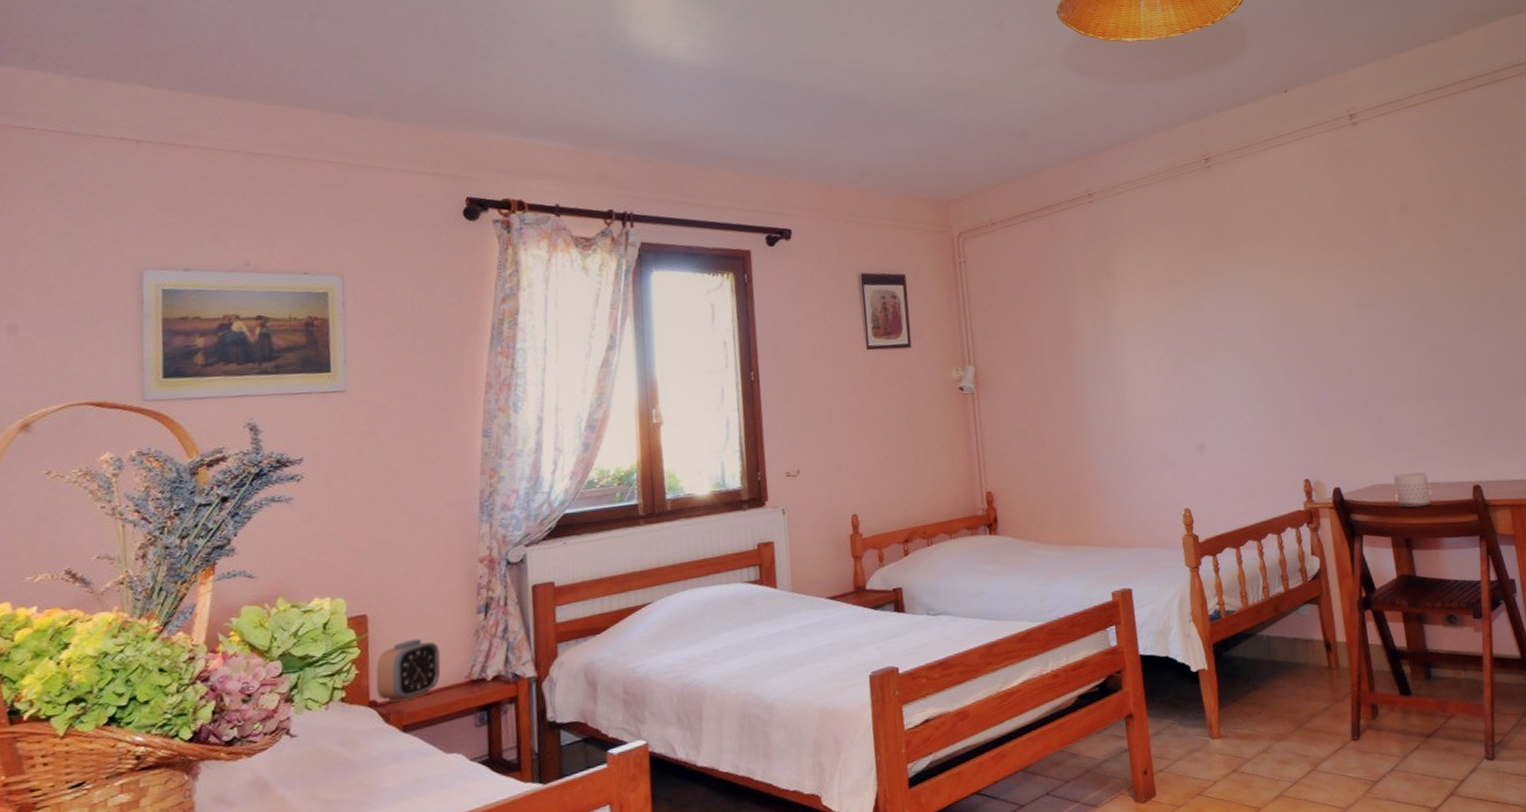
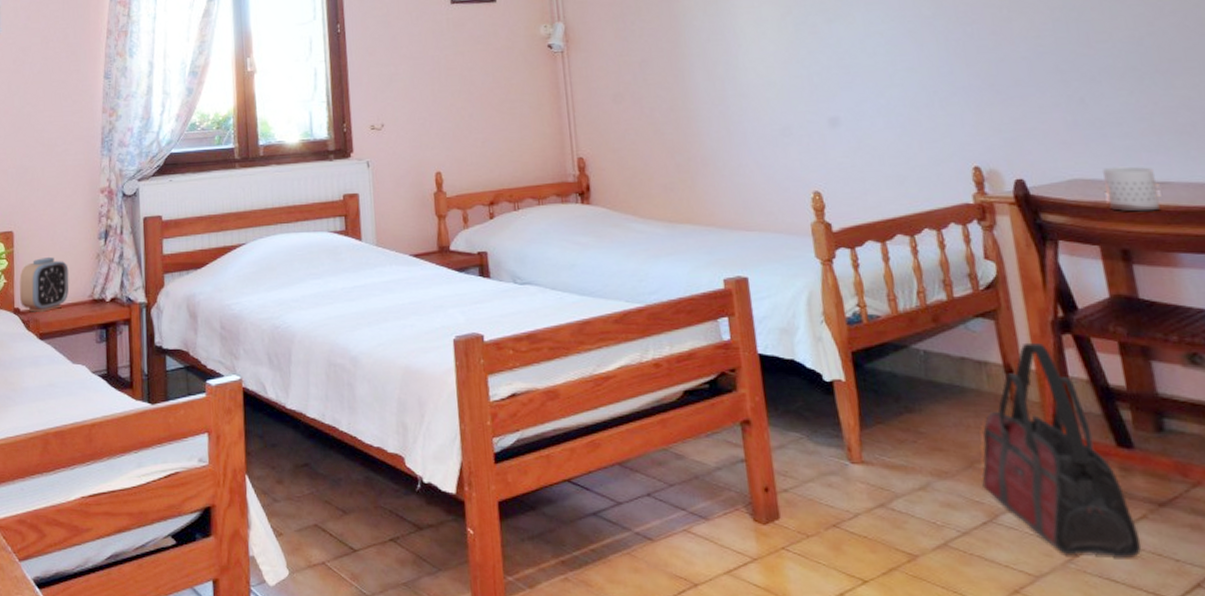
duffel bag: none [1308,619,1416,788] -> present [982,342,1142,558]

